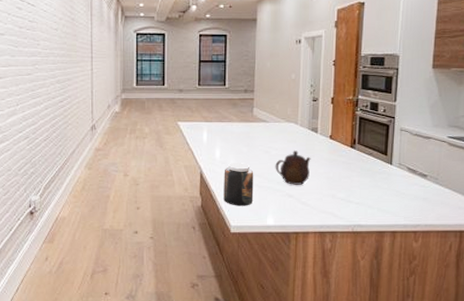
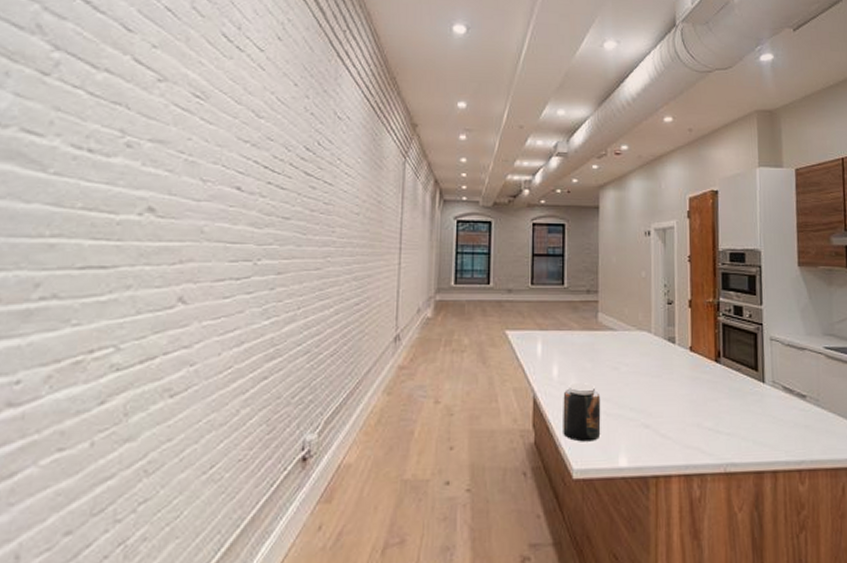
teapot: present [275,151,311,185] -> none [626,366,669,412]

